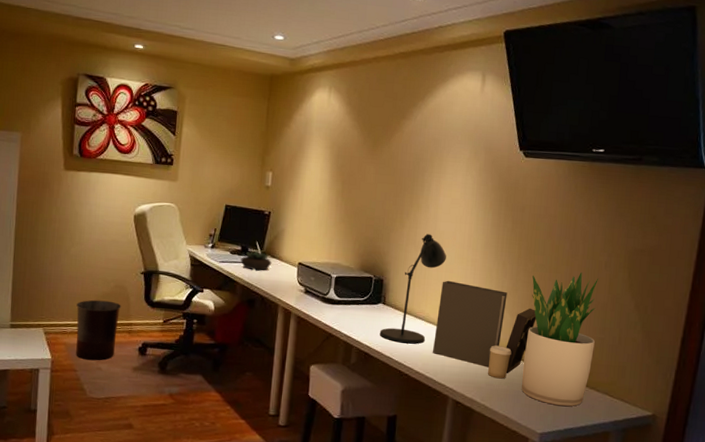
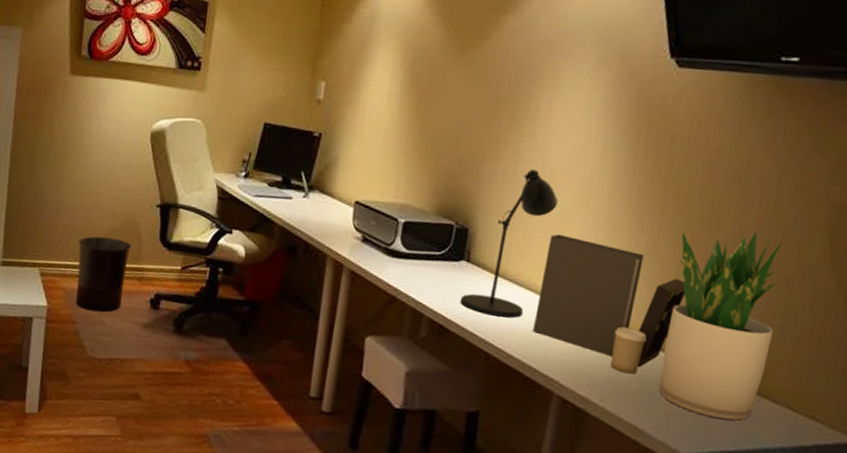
succulent plant: present [240,251,272,271] -> none [280,184,321,210]

